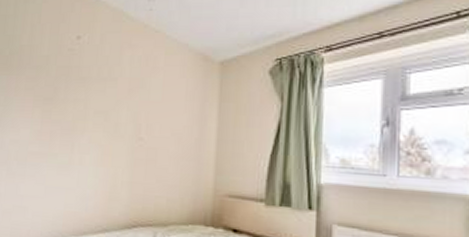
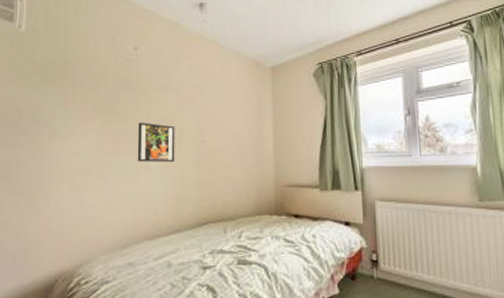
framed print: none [71,114,112,159] -> present [137,122,175,163]

